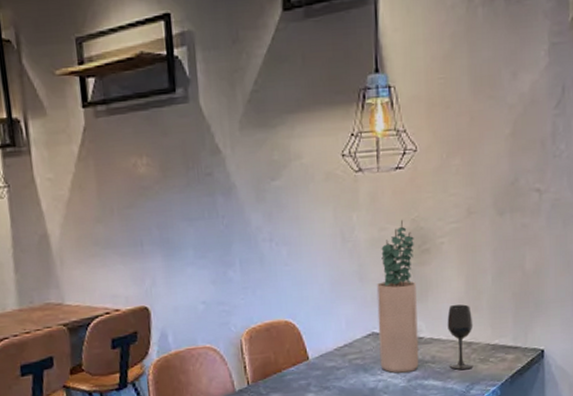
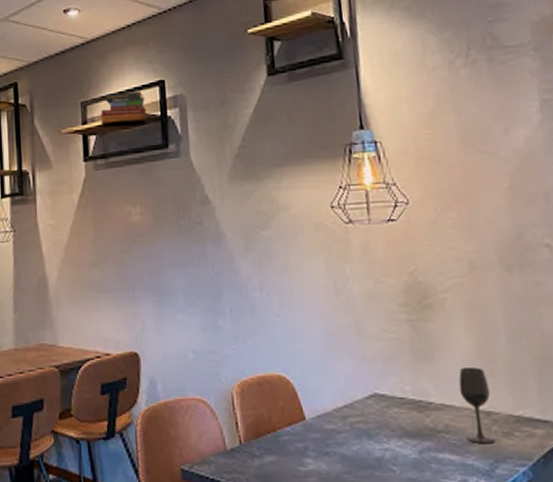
books: none [99,26,151,70] -> present [100,91,146,129]
vase: present [376,219,419,373] -> none [375,272,431,442]

